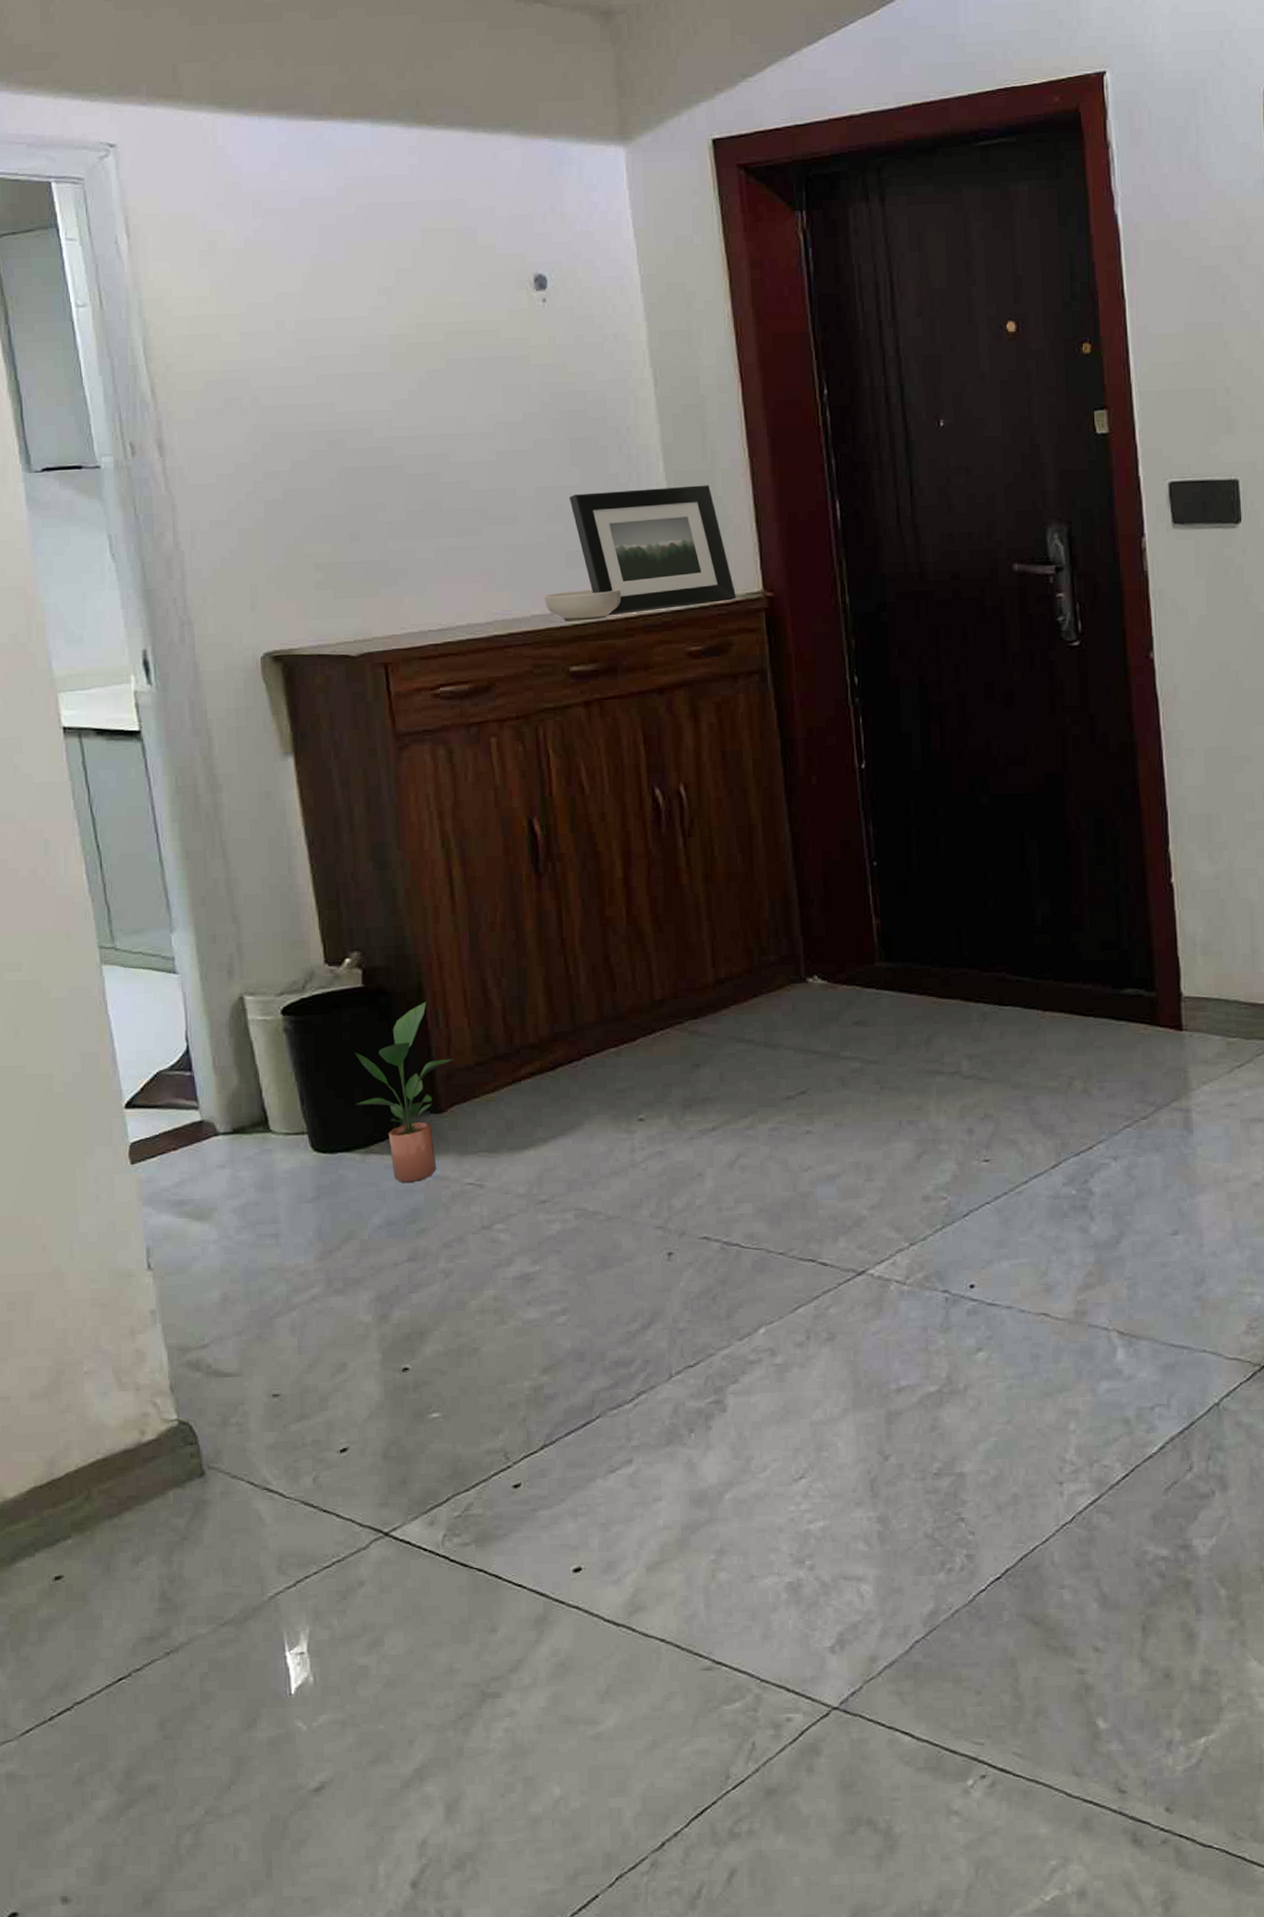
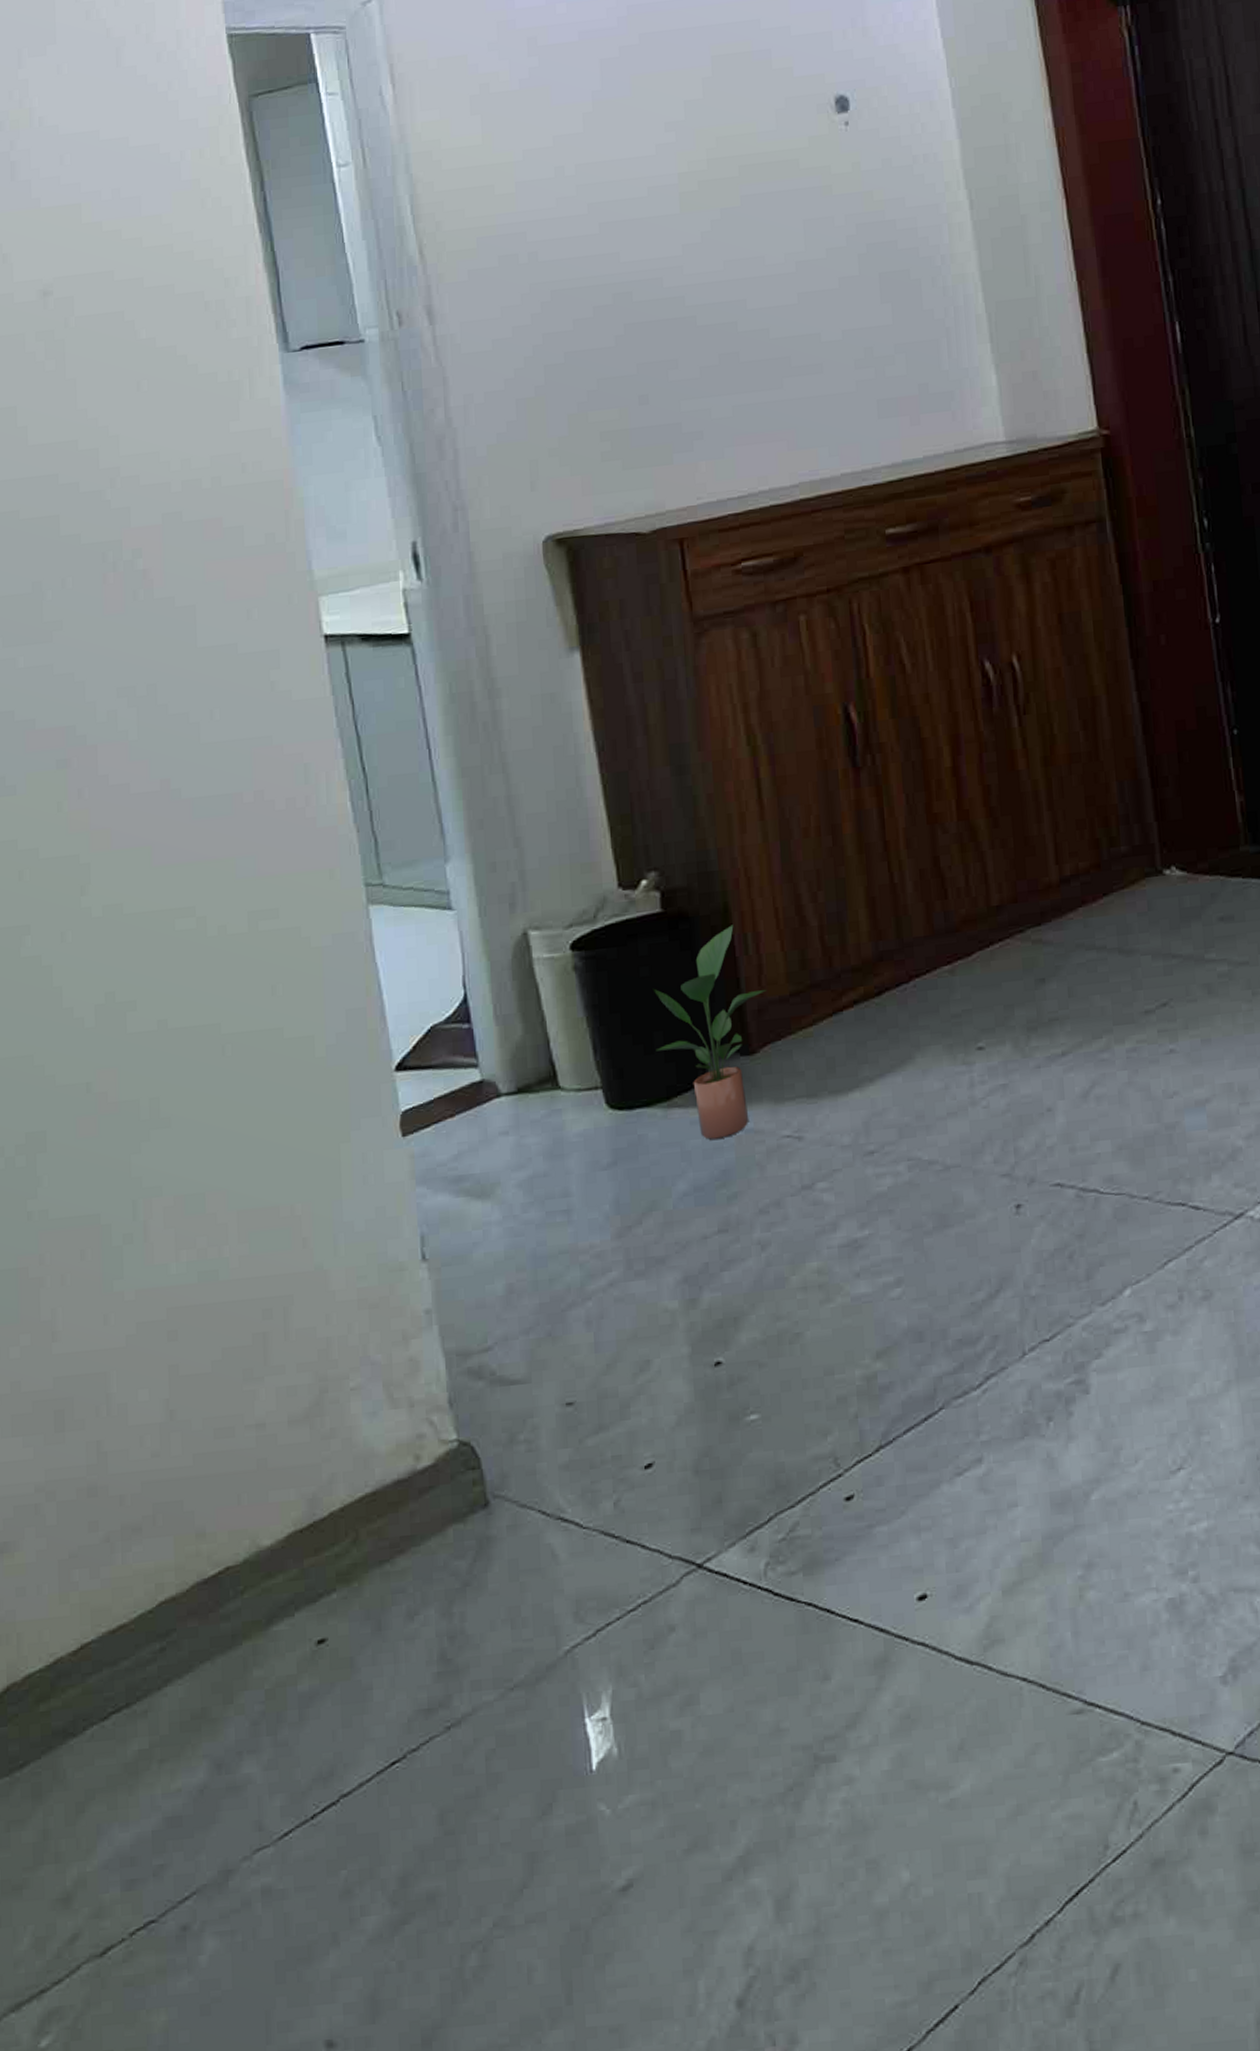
bowl: present [543,588,622,622] -> none [853,437,941,479]
picture frame: present [569,485,737,616] -> none [879,314,1069,469]

